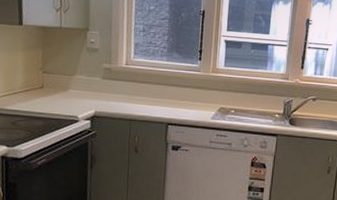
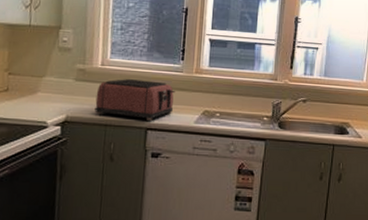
toaster: none [120,77,193,116] -> present [94,79,175,121]

